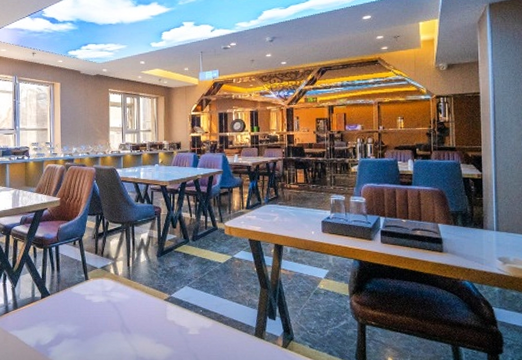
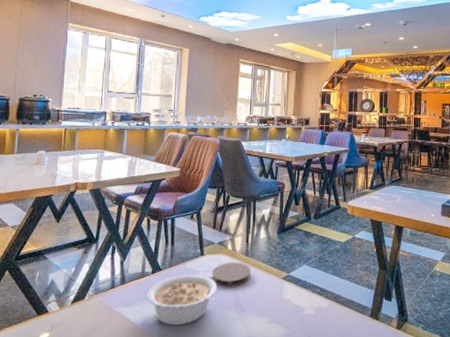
legume: none [38,299,105,347] -> present [147,275,218,325]
coaster: none [96,285,134,308] -> present [211,262,251,286]

